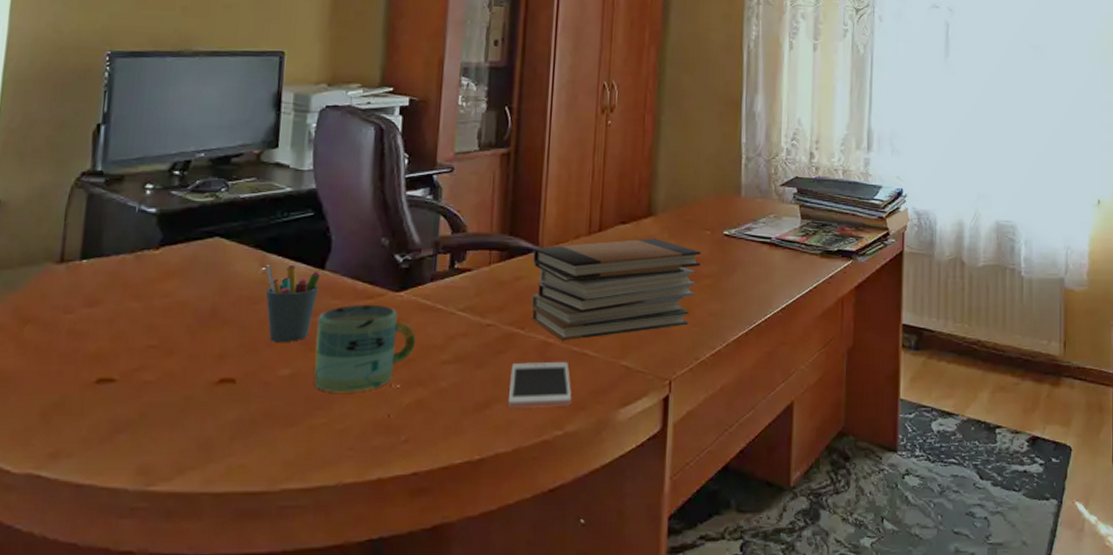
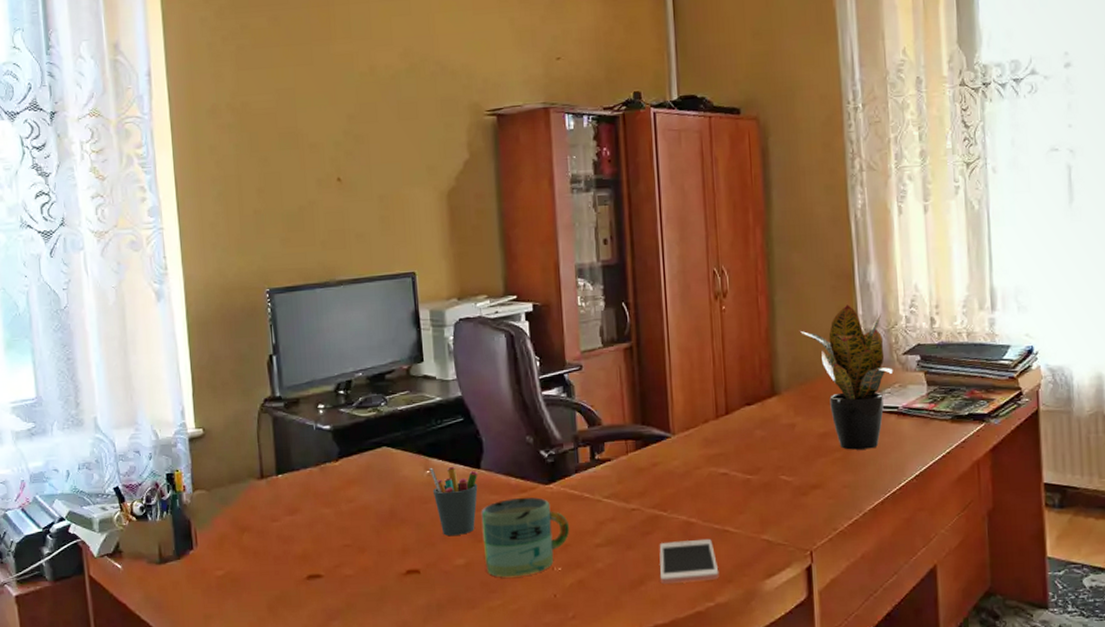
book stack: present [531,238,701,341] -> none [666,417,830,520]
potted plant: none [683,132,770,278] -> present [800,305,893,450]

